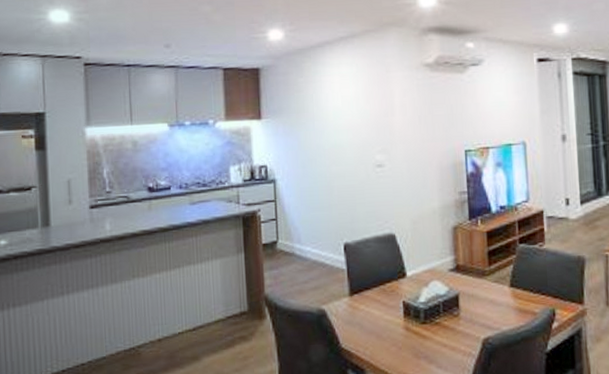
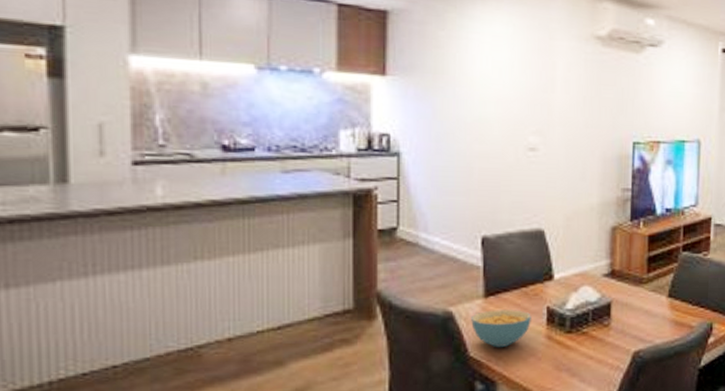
cereal bowl: none [340,305,391,340] -> present [471,310,531,348]

